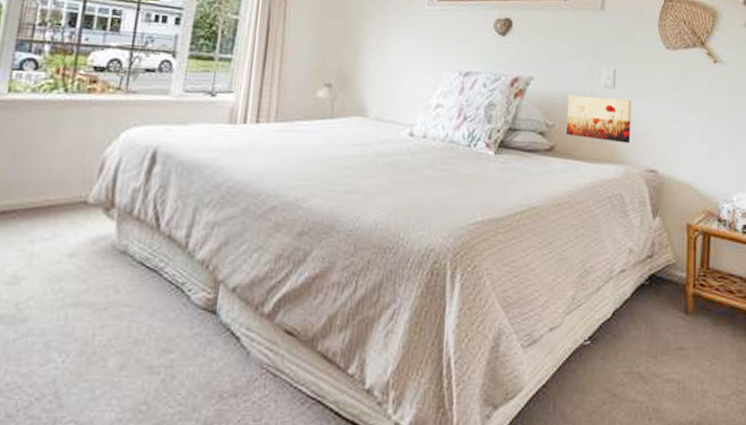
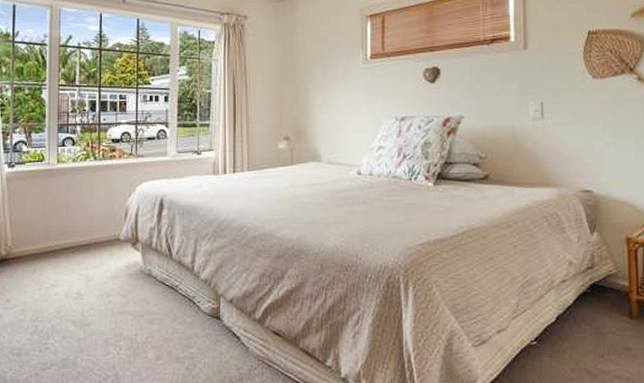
wall art: present [565,94,632,144] -> none [498,128,563,168]

